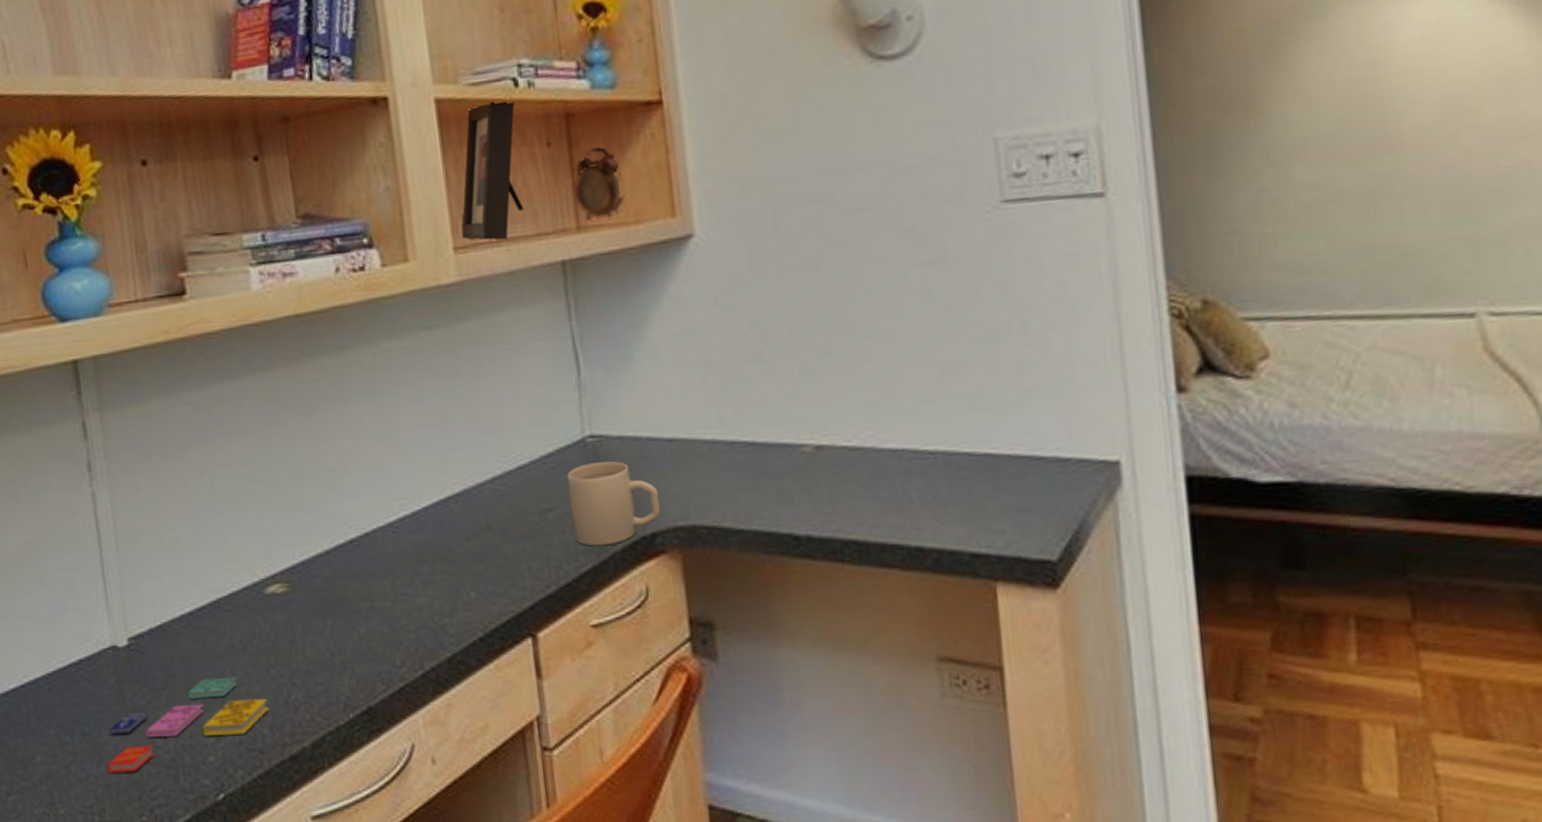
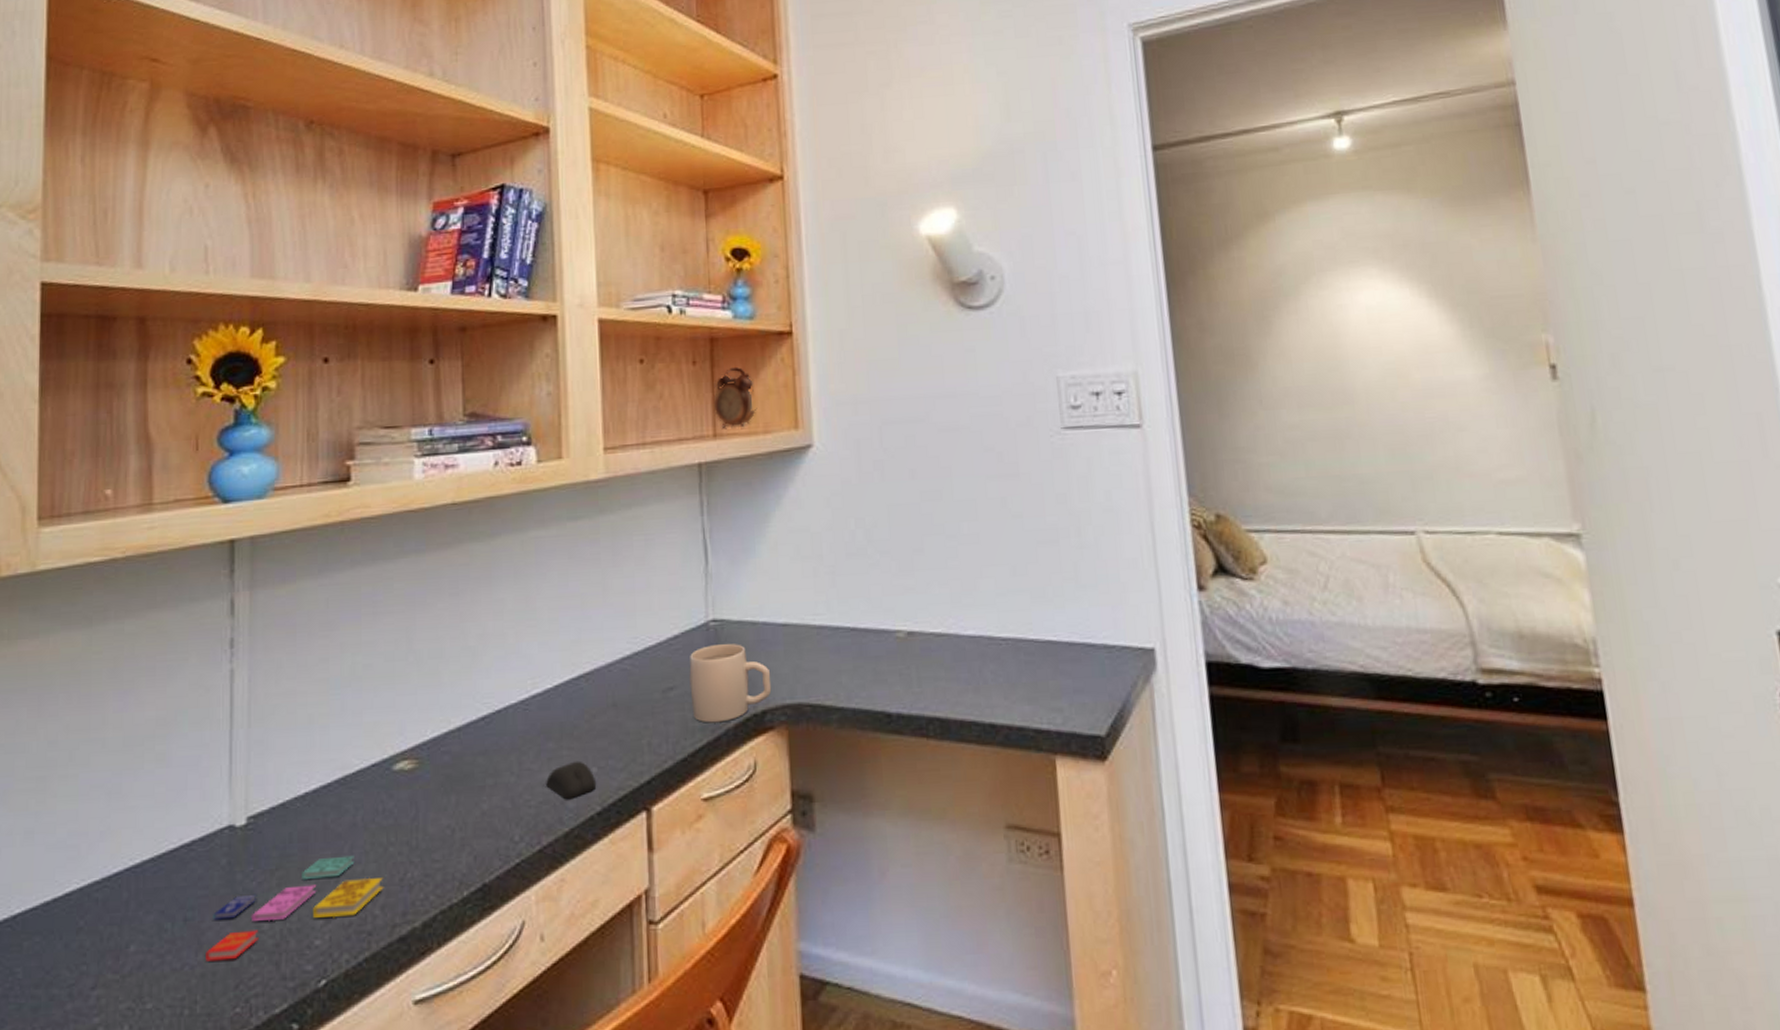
computer mouse: none [423,585,477,625] -> present [546,761,597,800]
picture frame: present [462,101,524,241] -> none [612,324,669,443]

